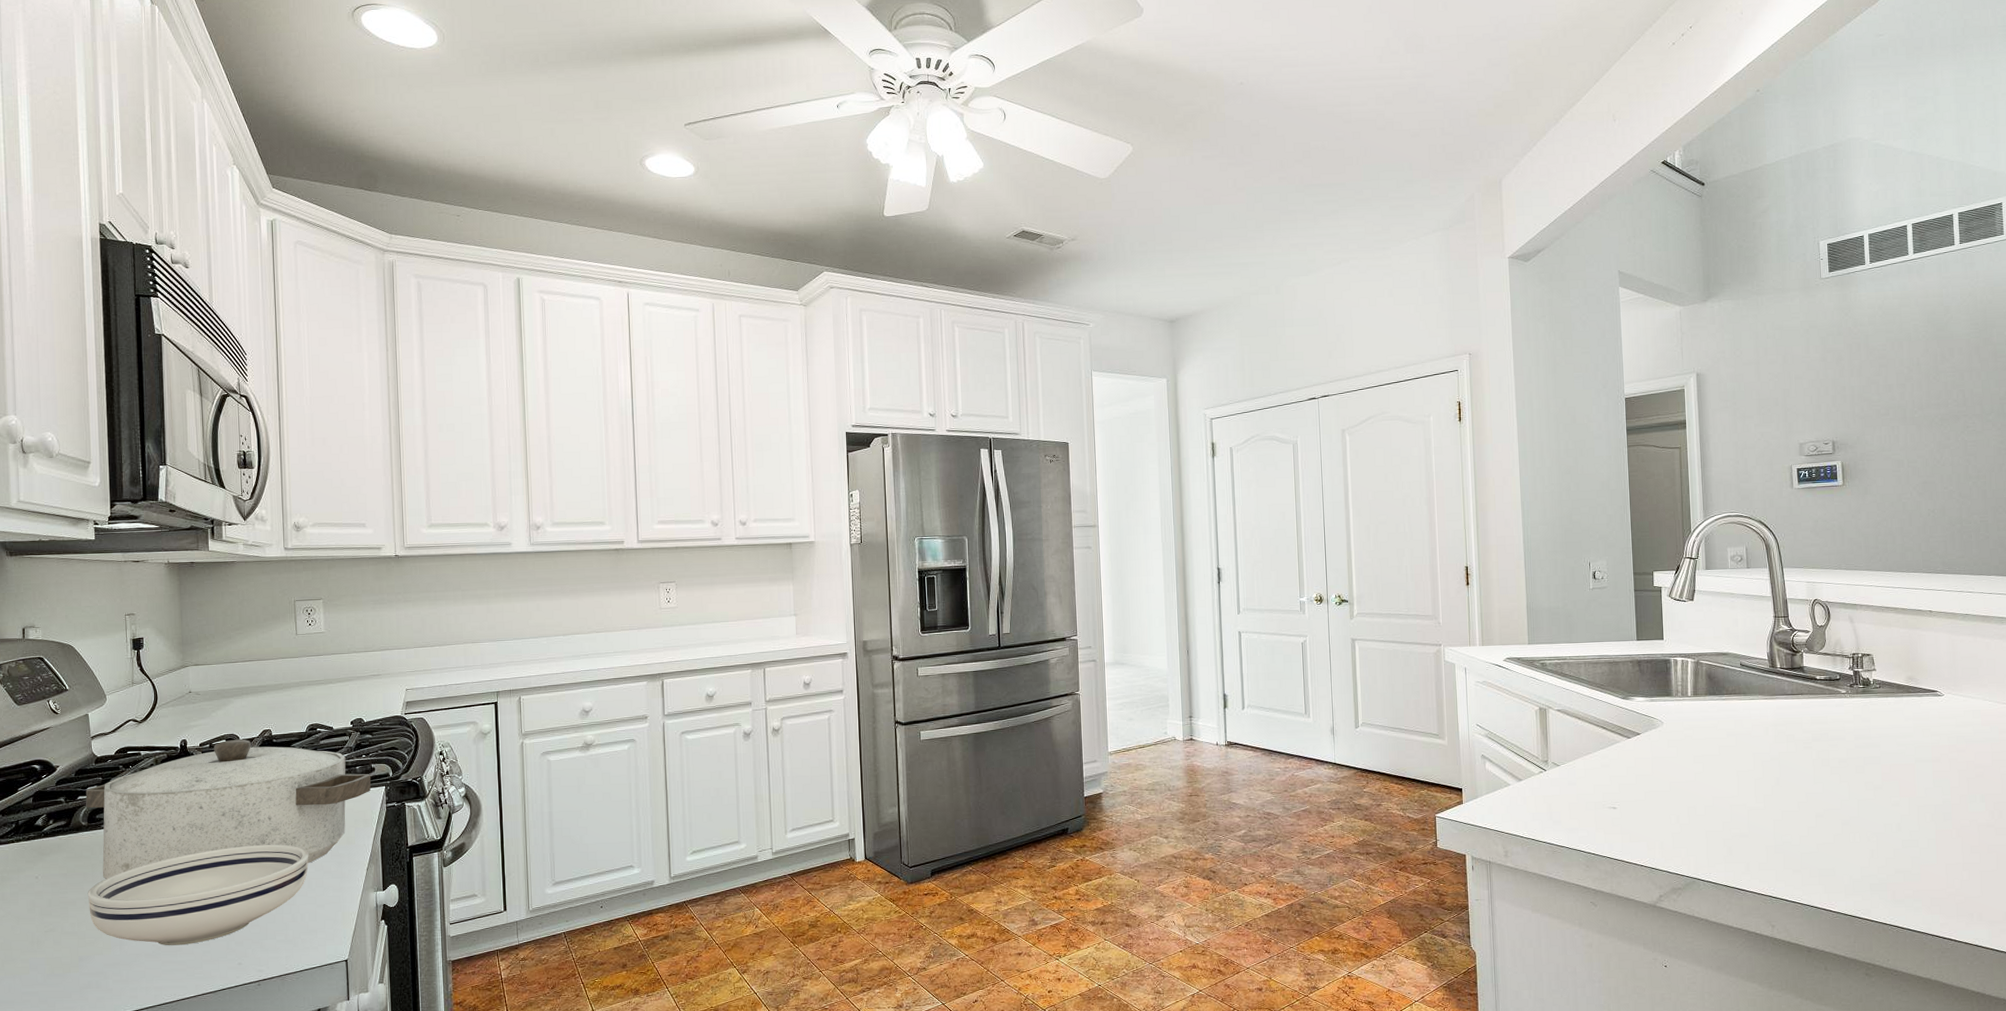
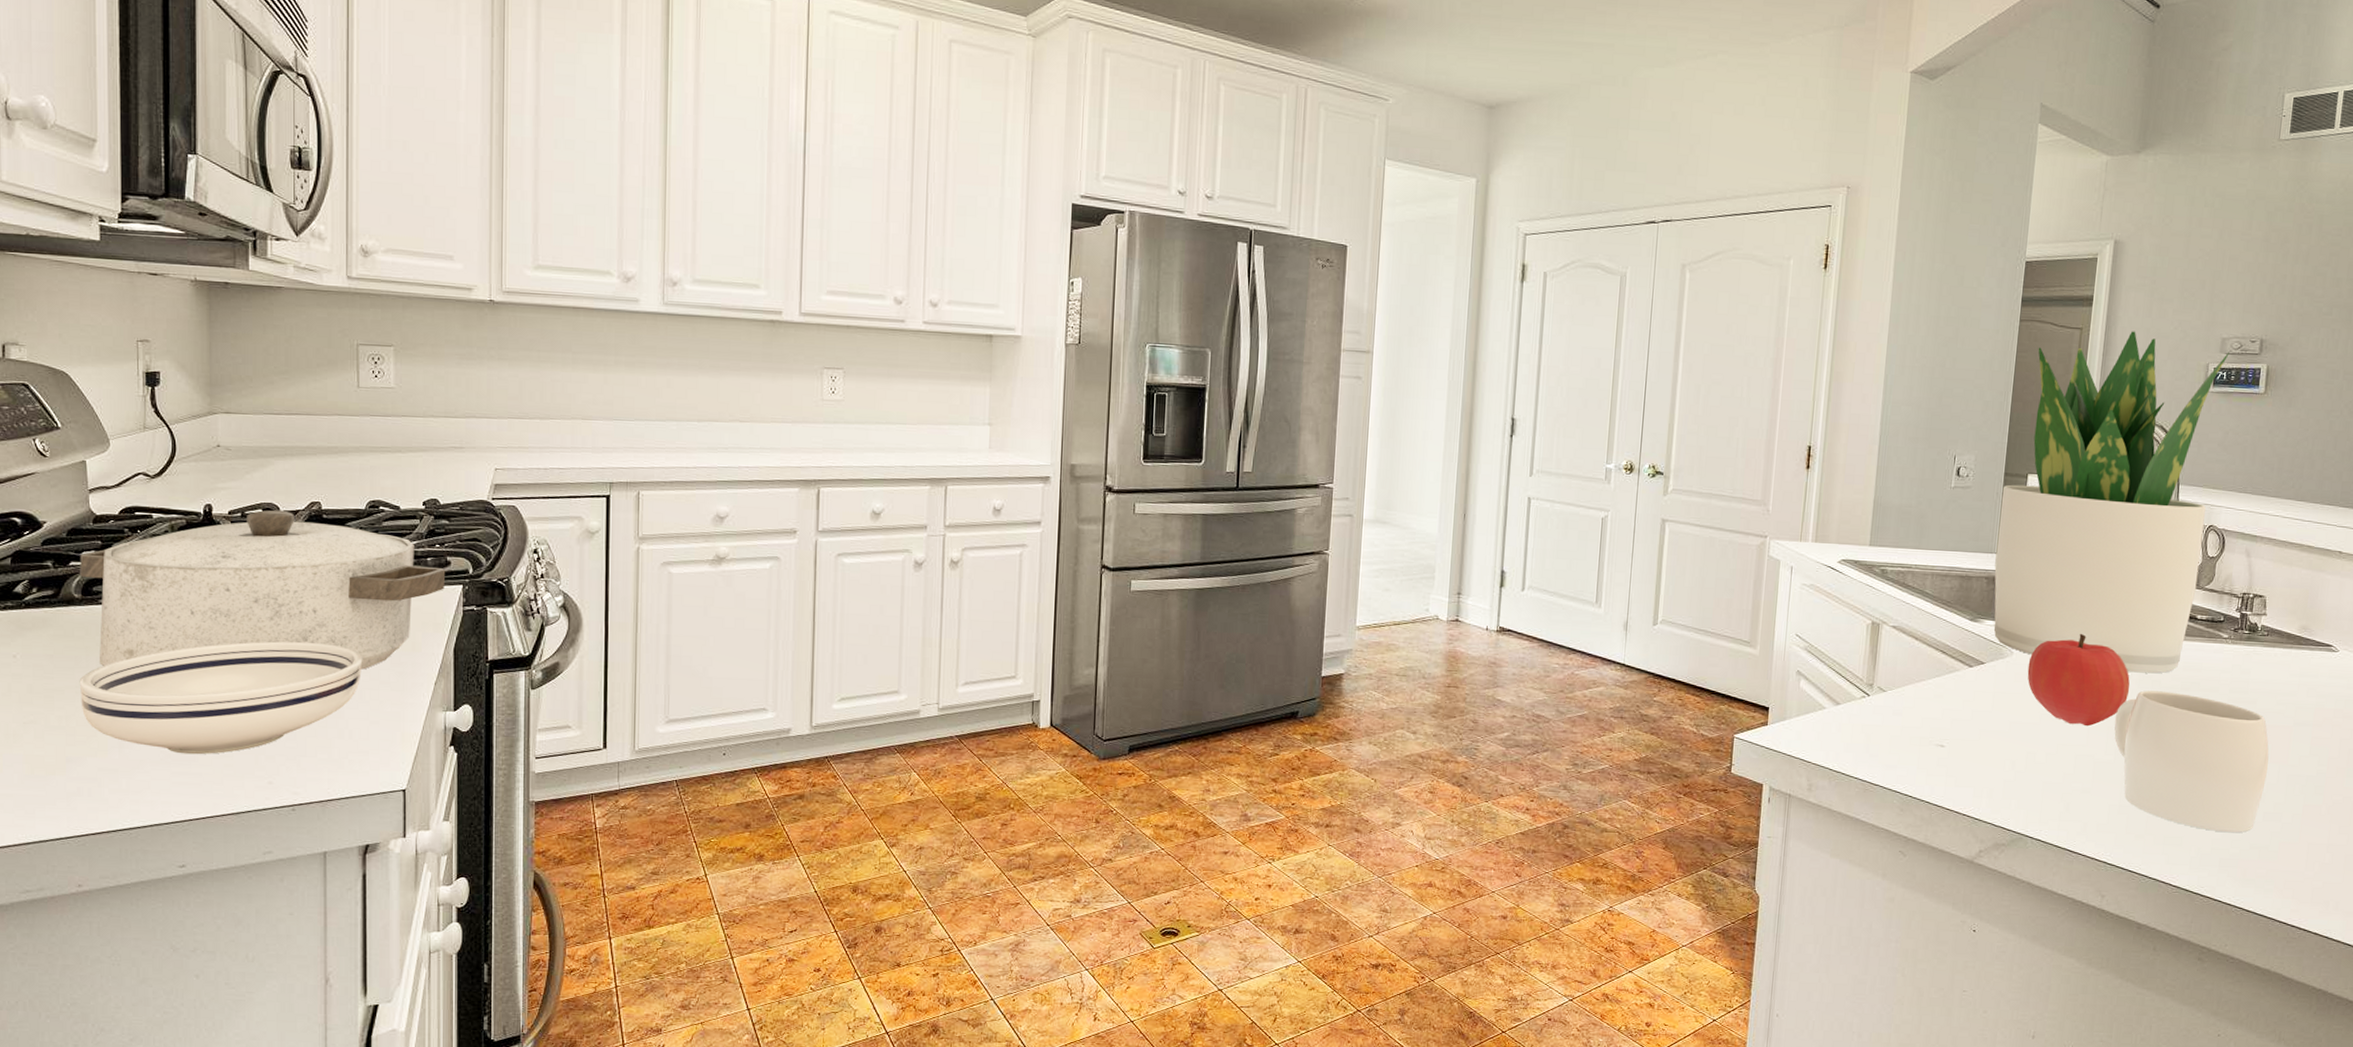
planter: none [1634,445,1812,730] -> present [1993,331,2229,674]
fruit: none [1677,701,1768,780] -> present [2027,634,2130,727]
mug: none [1759,743,1899,861] -> present [2114,690,2269,833]

